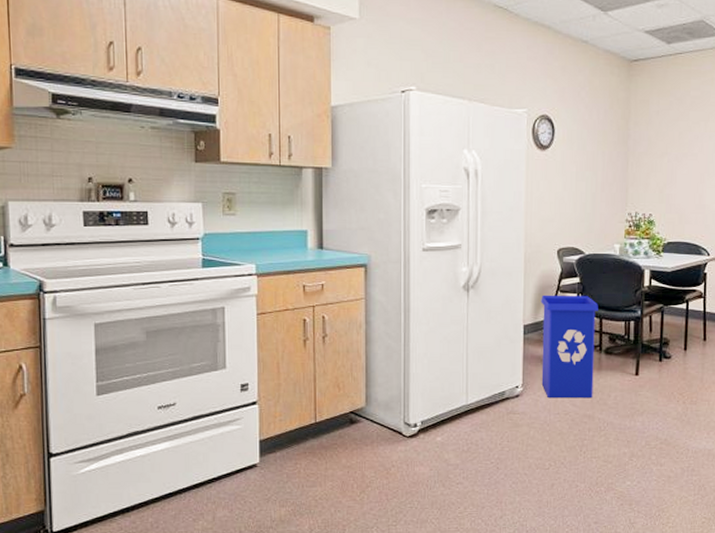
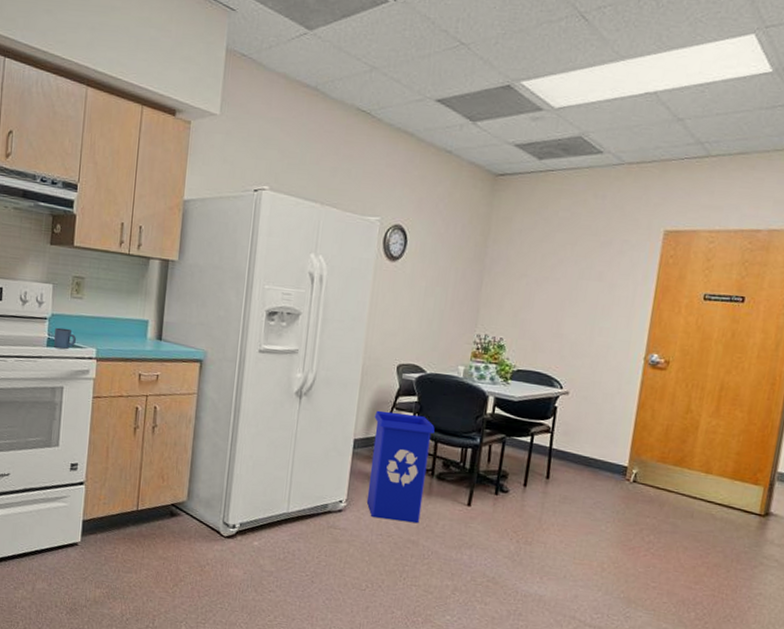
mug: none [208,247,234,269] -> present [54,327,77,350]

